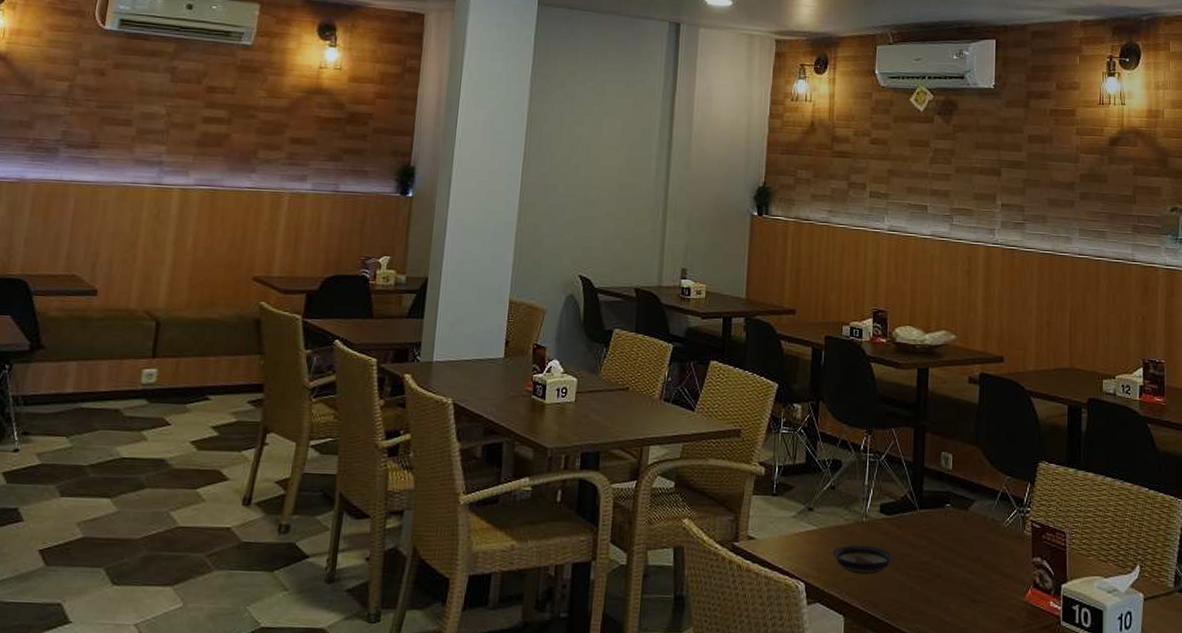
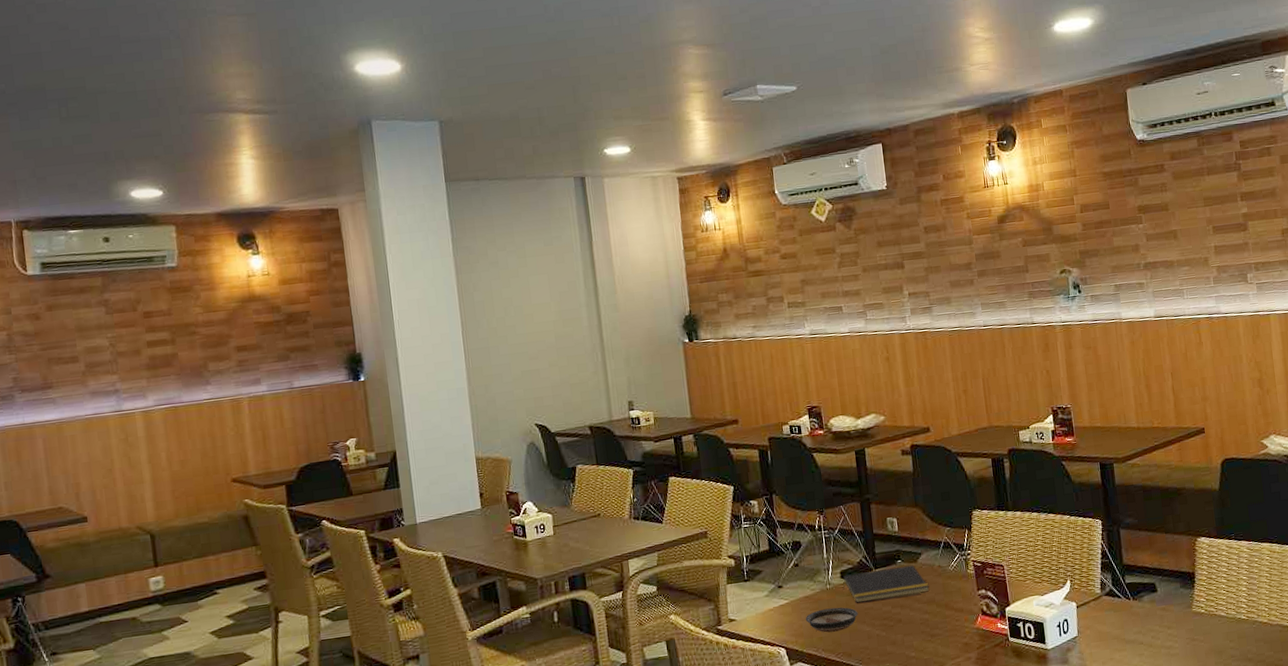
notepad: none [880,509,978,549] -> present [842,564,930,603]

